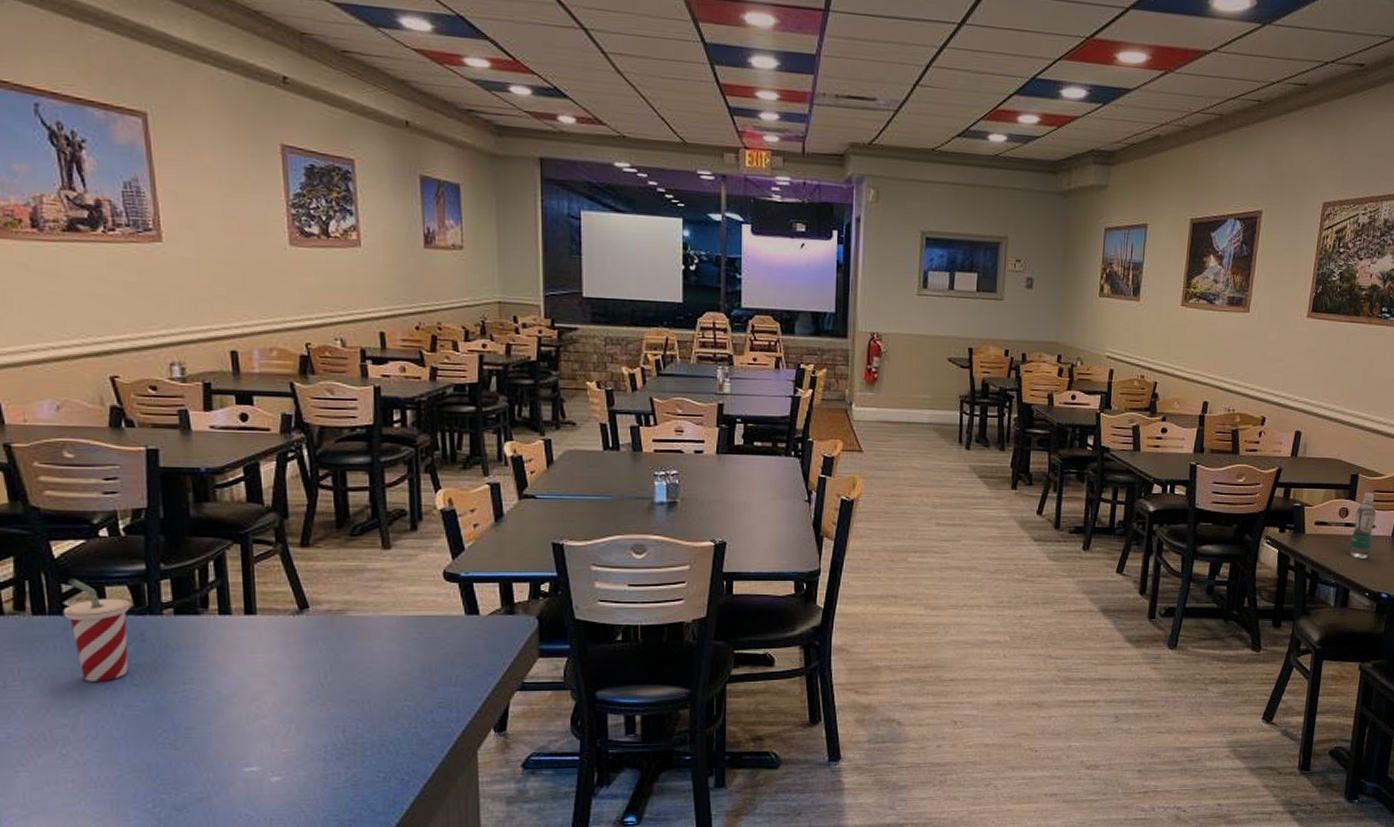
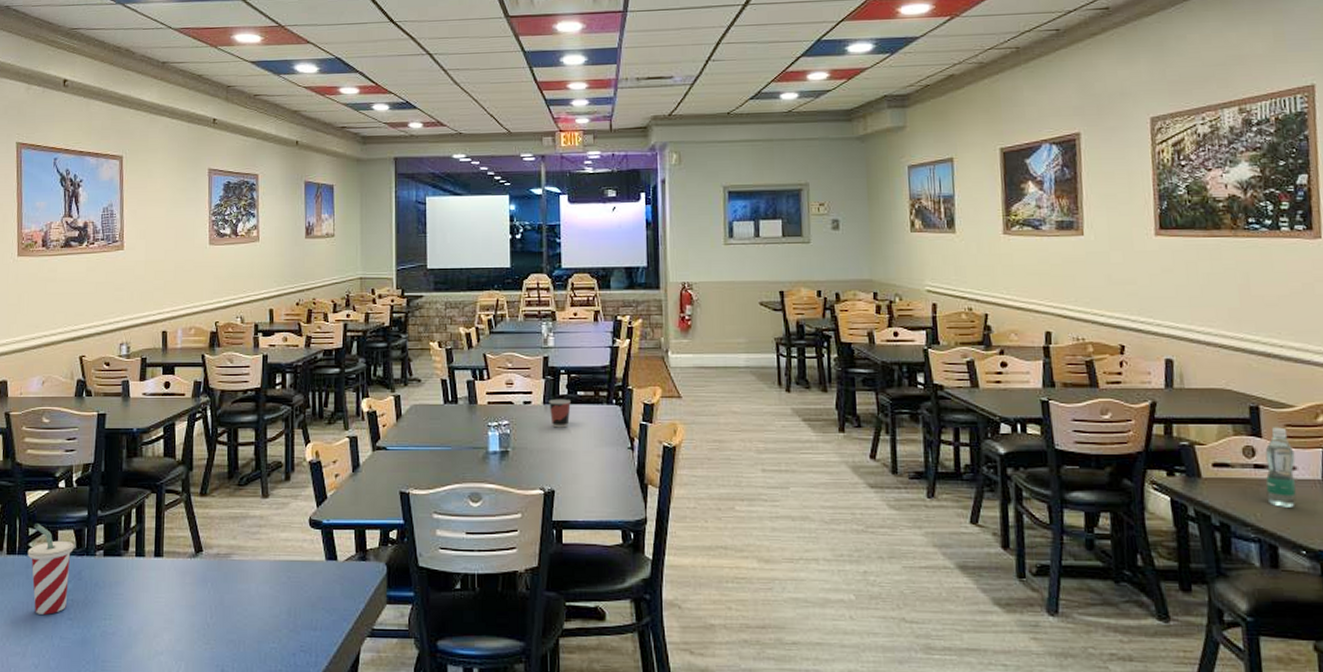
cup: none [722,448,747,479] -> present [549,398,571,428]

